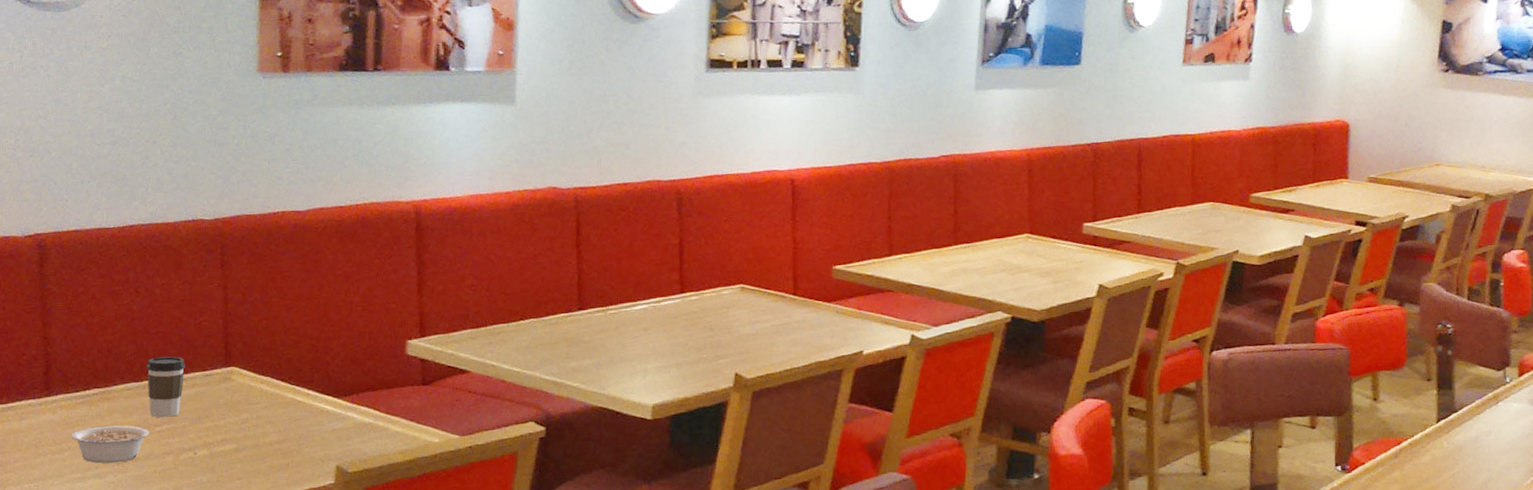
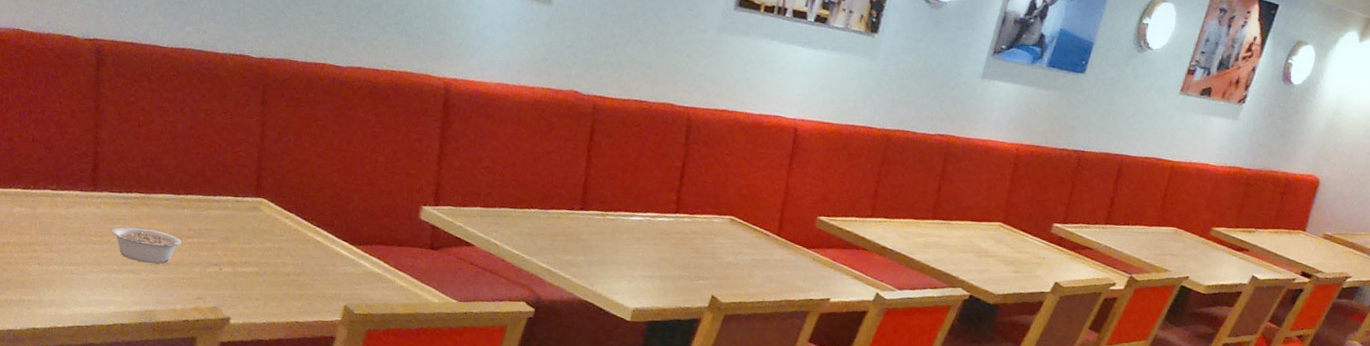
coffee cup: present [147,356,186,418] -> none [183,175,220,233]

